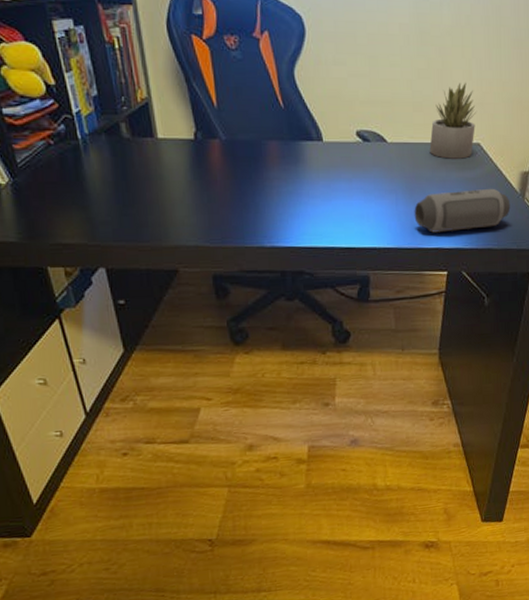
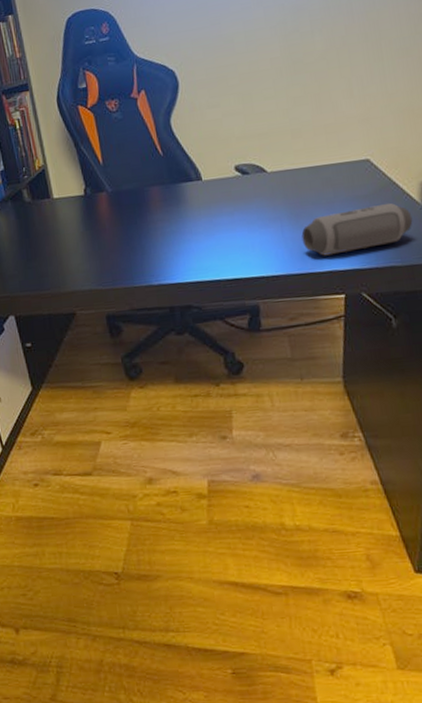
succulent plant: present [429,82,476,159] -> none [312,101,363,180]

